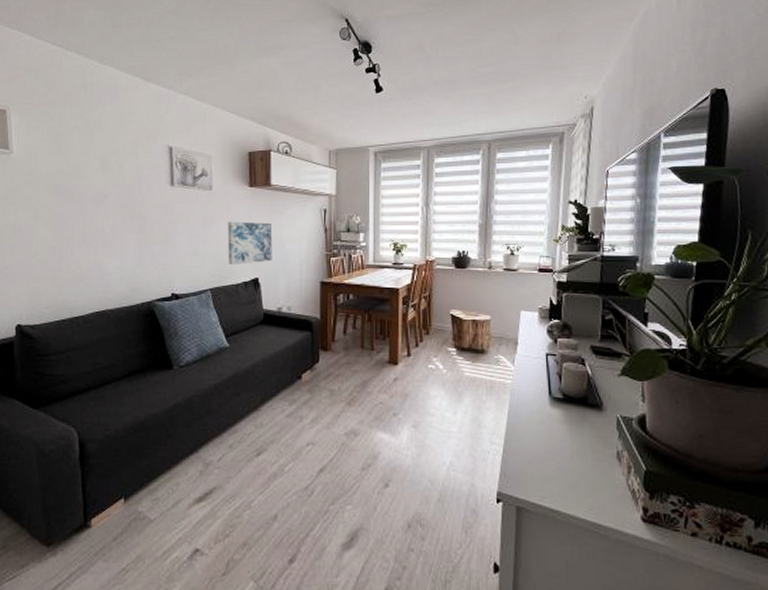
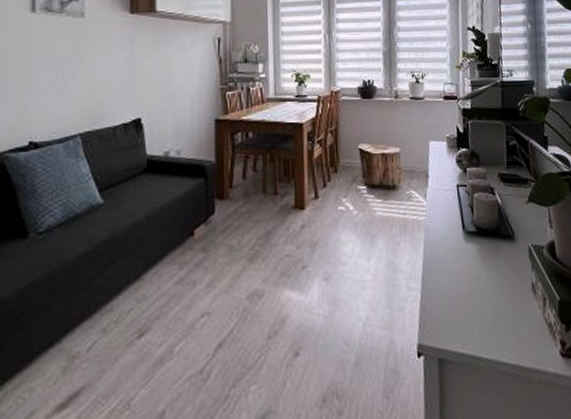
wall art: present [227,221,273,264] -> none [102,53,158,104]

